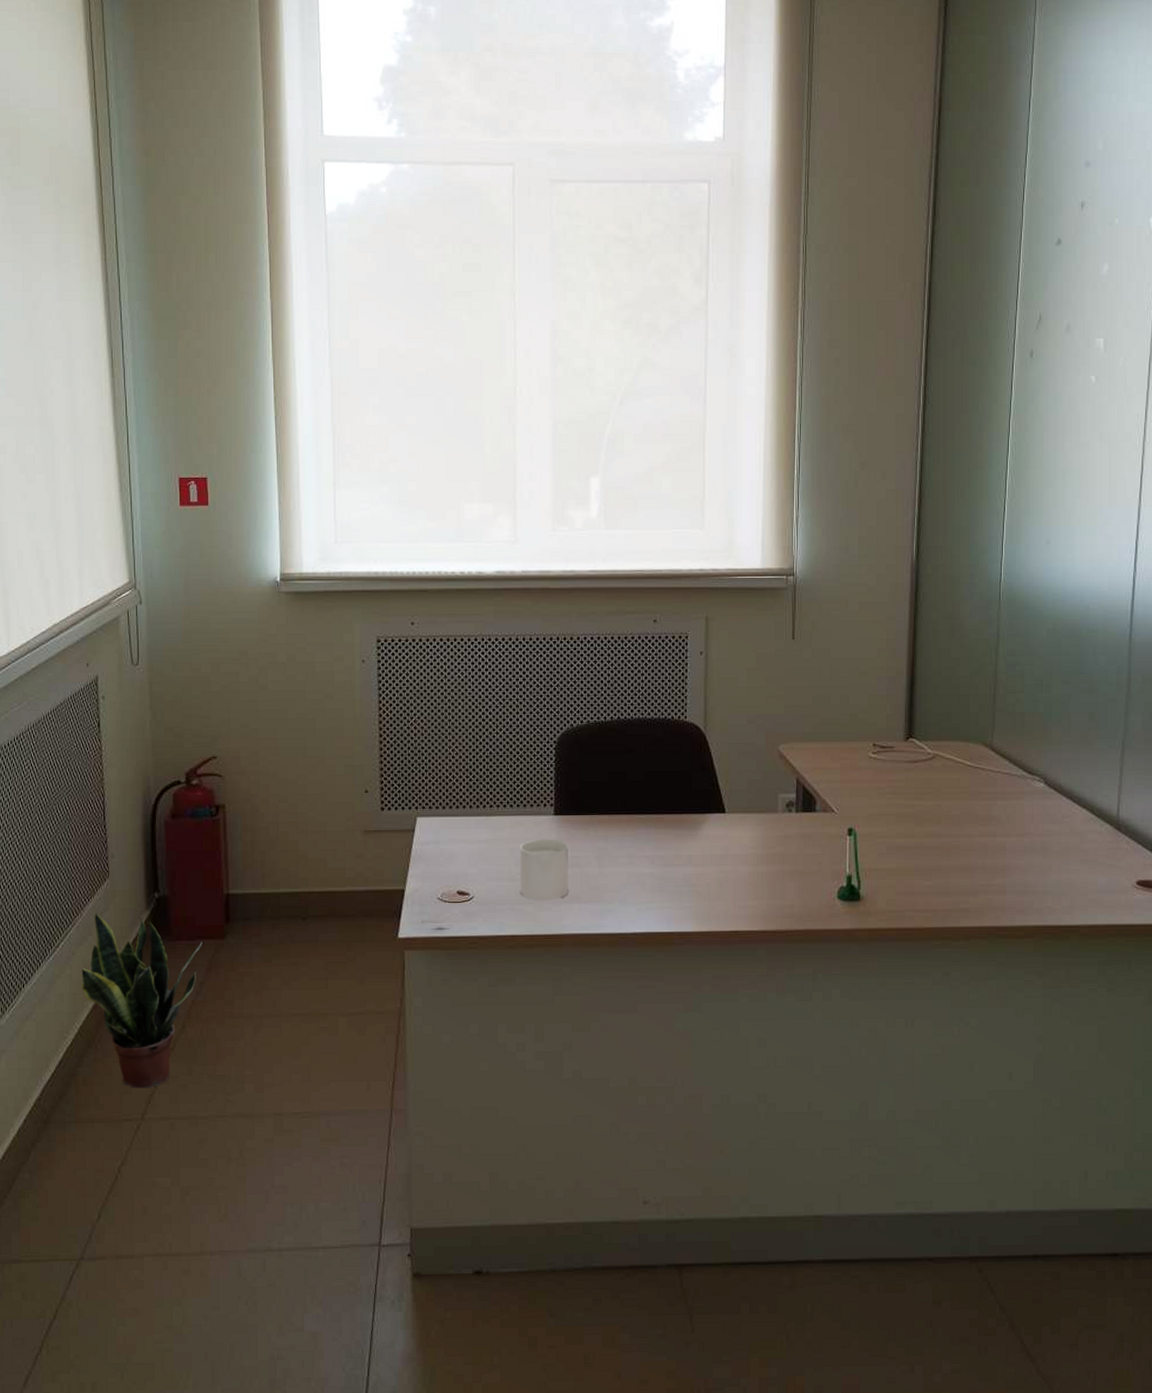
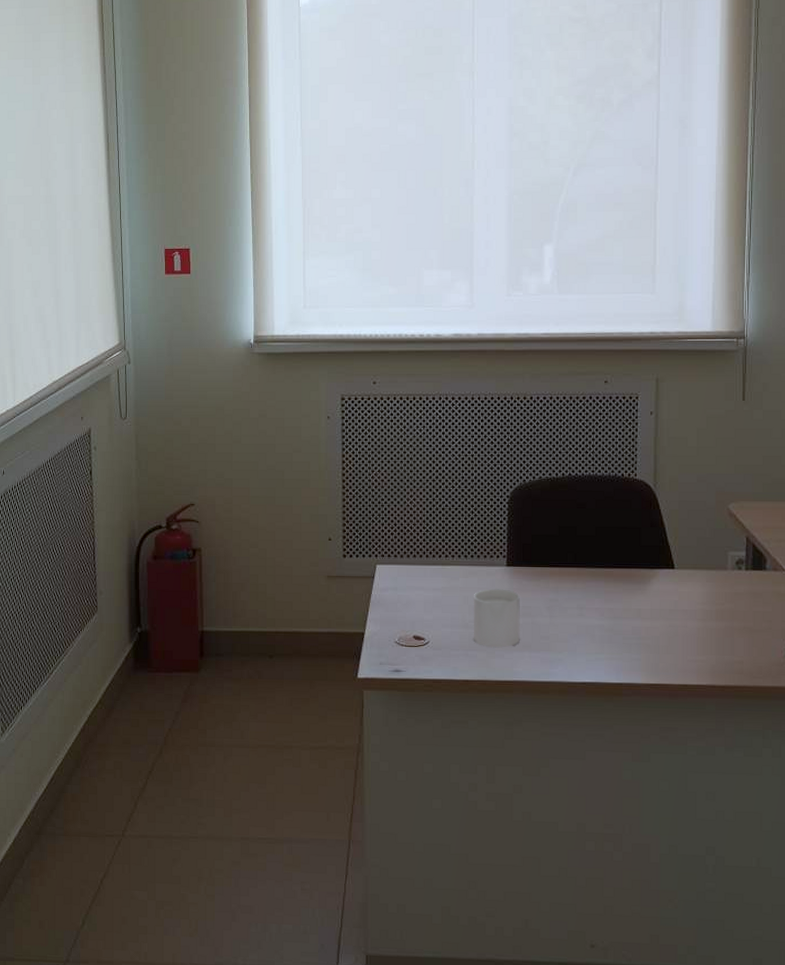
potted plant: present [81,913,203,1089] -> none [71,644,179,808]

